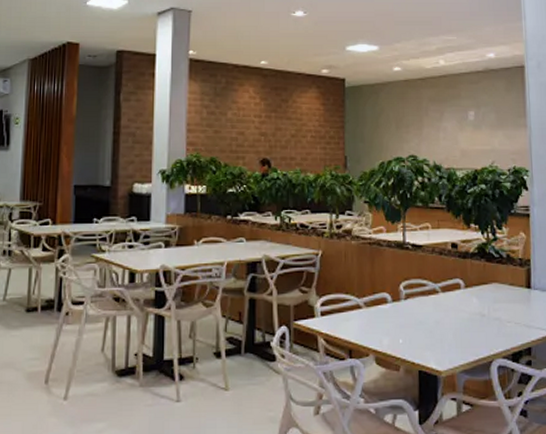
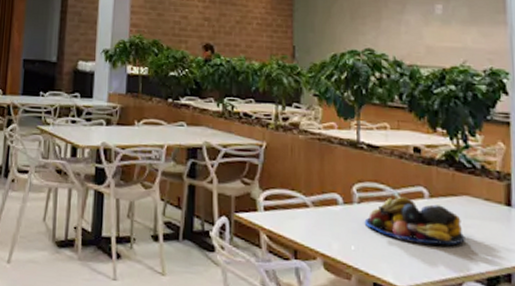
fruit bowl: none [410,290,494,330] -> present [364,197,465,246]

